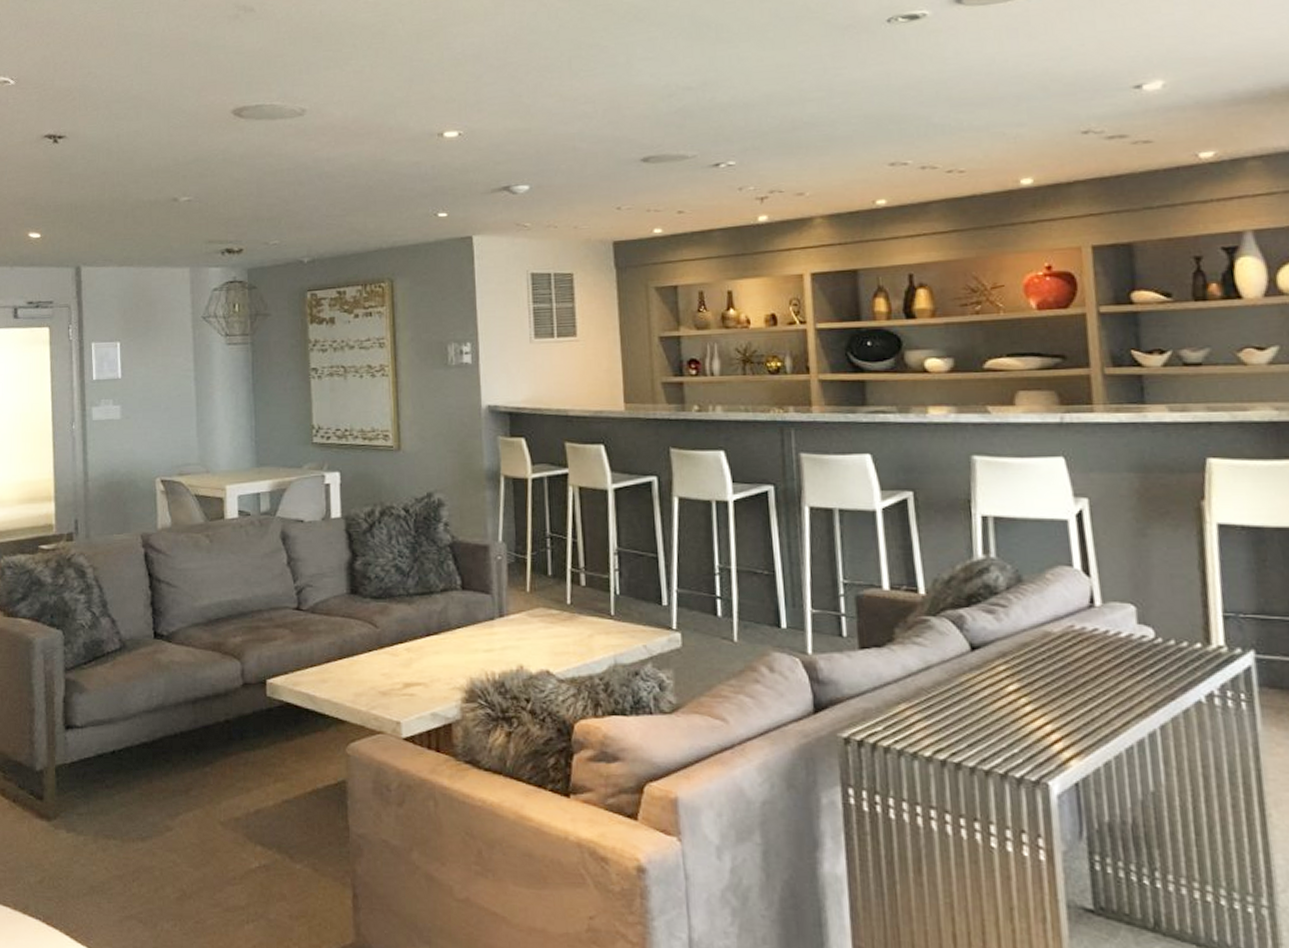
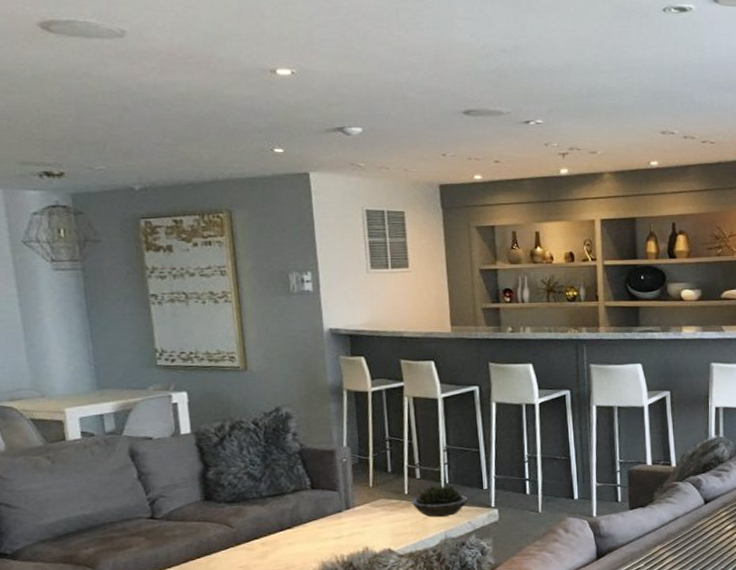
succulent plant: none [574,595,644,636] -> present [411,484,469,517]

